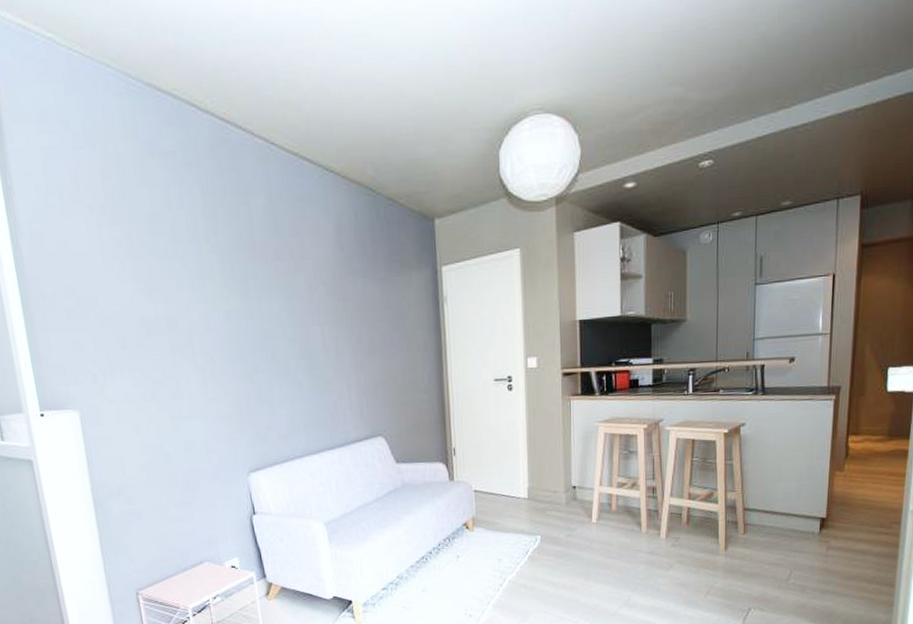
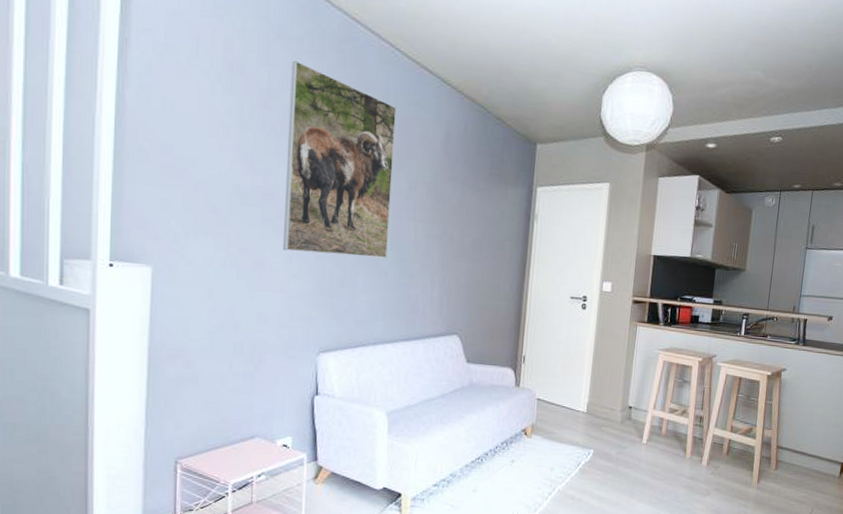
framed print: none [169,176,299,376] -> present [283,60,397,258]

